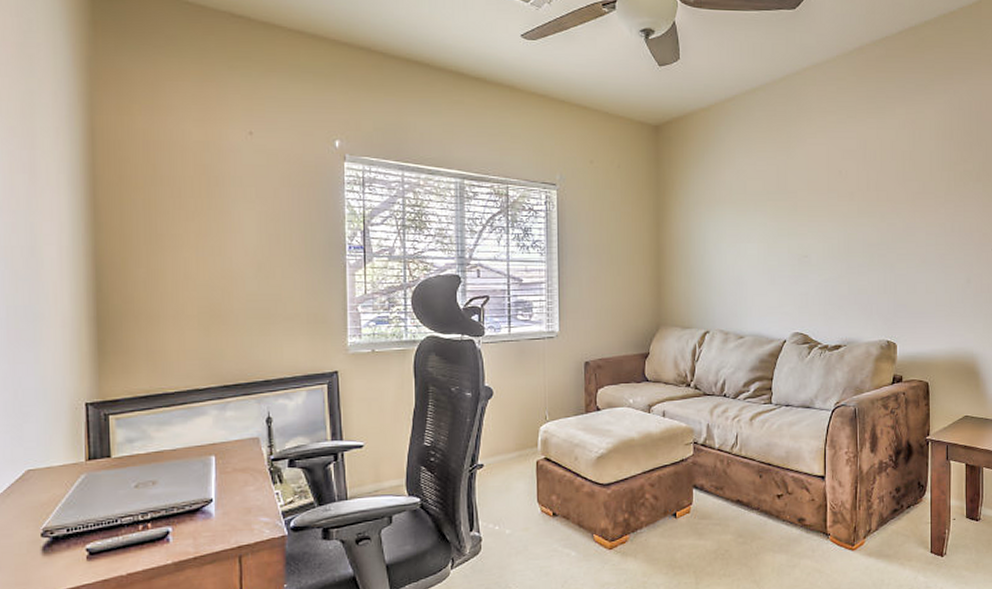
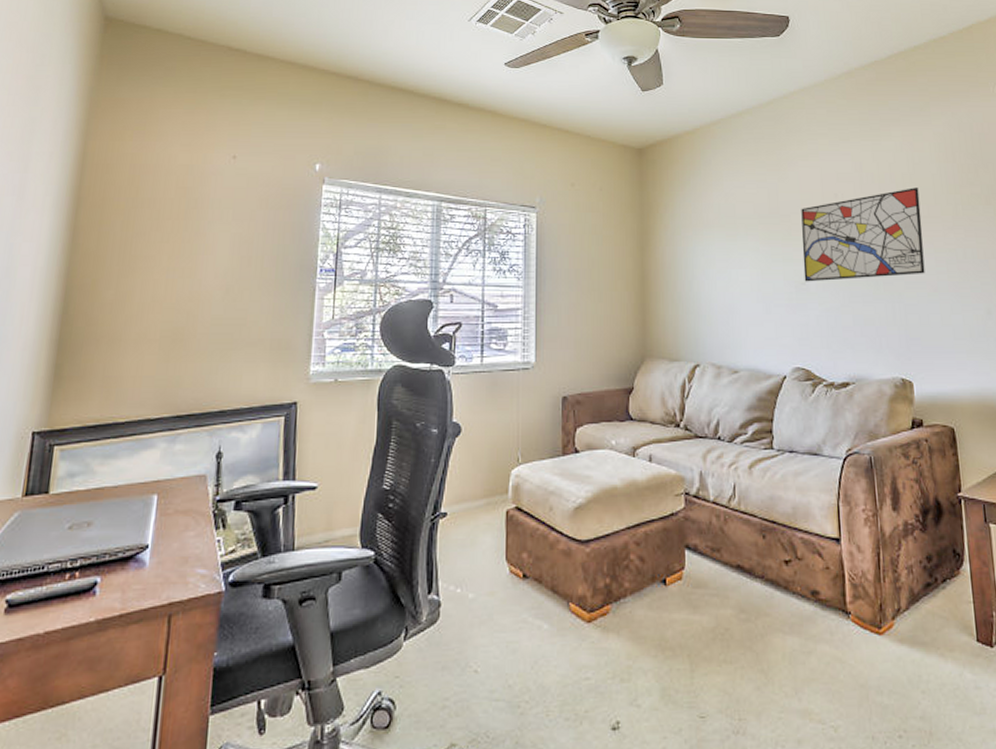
wall art: none [806,165,917,255] -> present [801,188,925,282]

